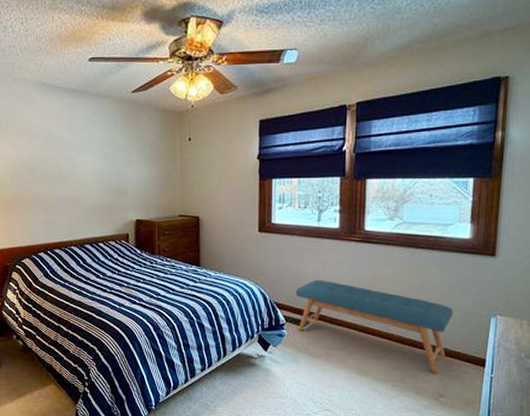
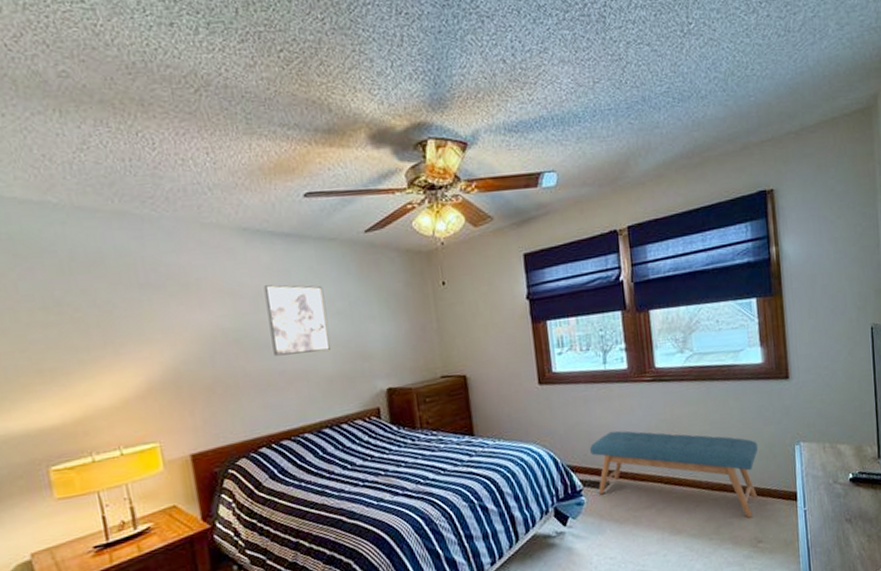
wall art: none [53,129,97,184] -> present [263,284,330,356]

